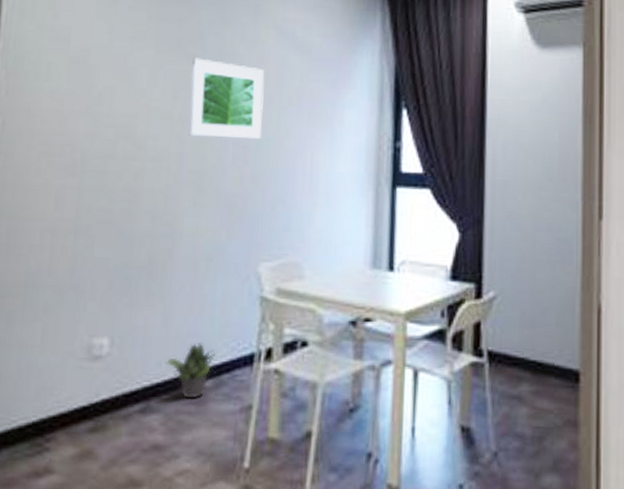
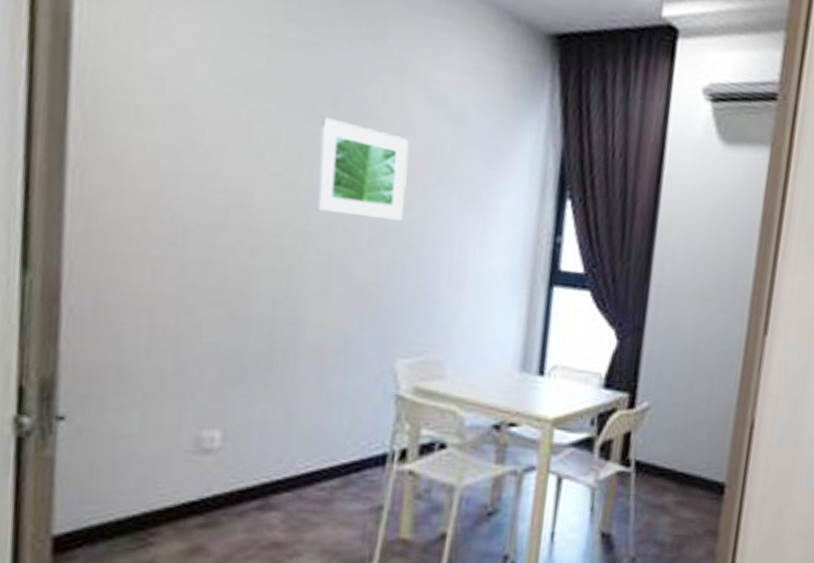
potted plant: present [165,343,215,399] -> none [286,440,343,498]

